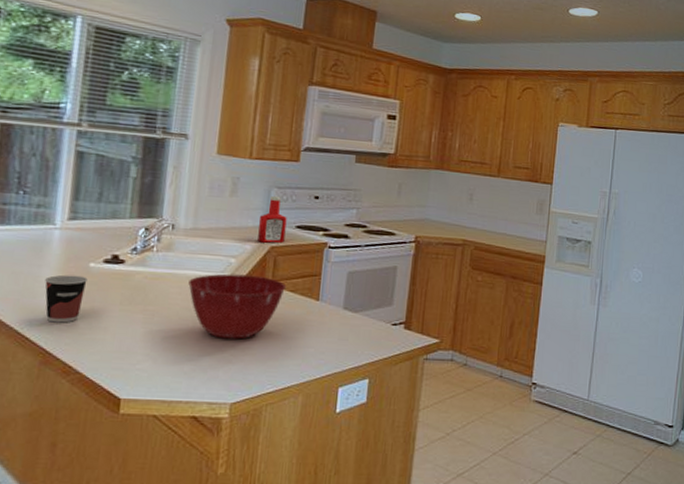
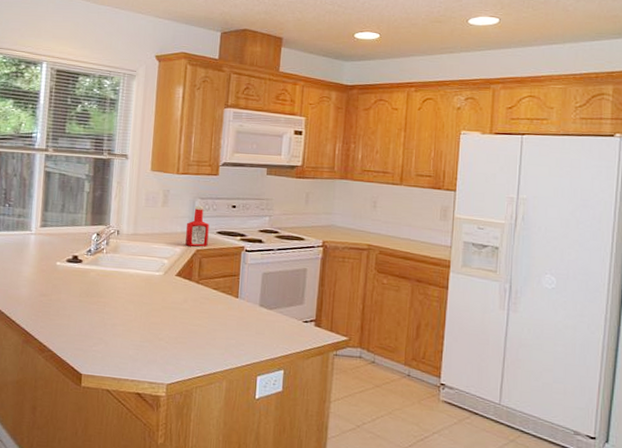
cup: present [45,274,88,323] -> none [25,271,55,310]
mixing bowl: present [188,273,287,339] -> none [131,272,211,329]

